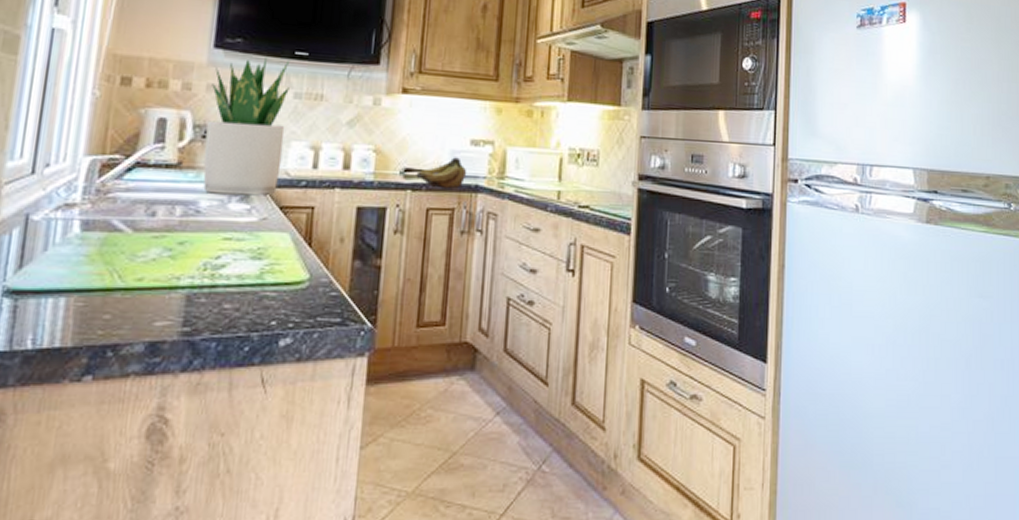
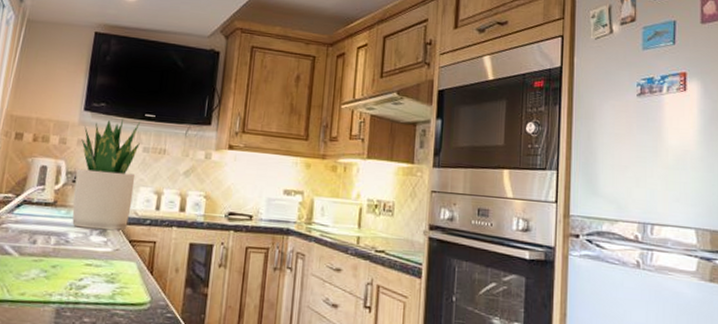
fruit: present [416,157,467,190] -> none [238,204,280,232]

